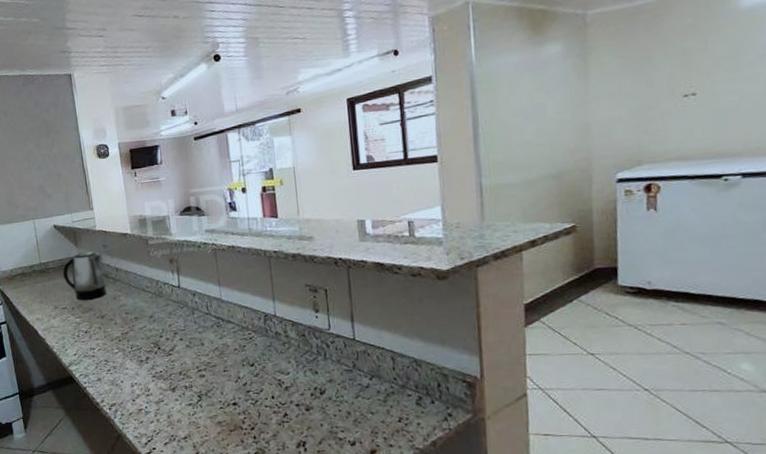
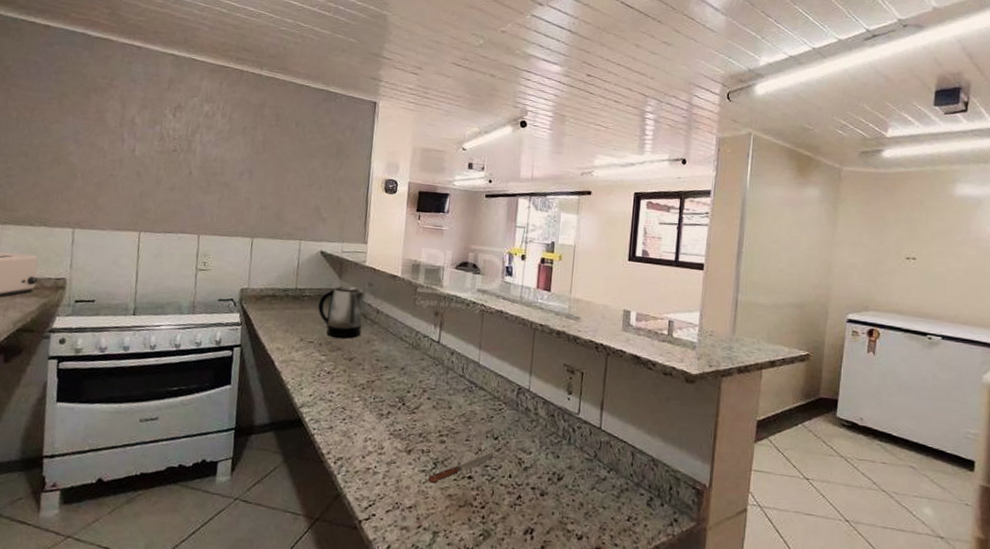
kitchen knife: none [196,379,253,413] -> present [428,453,494,483]

